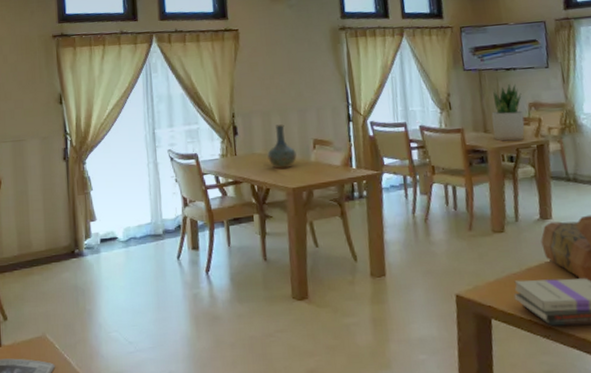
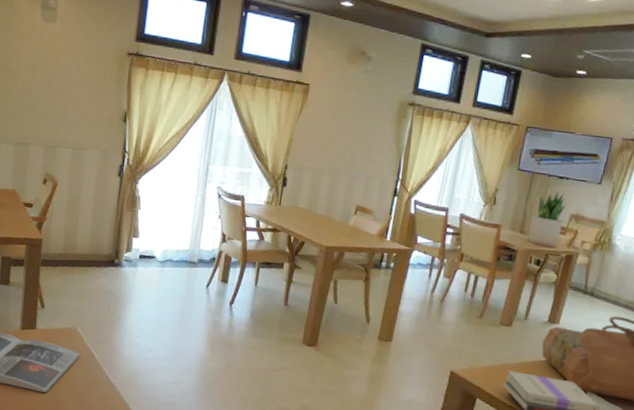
vase: present [267,124,297,170] -> none [309,184,337,228]

